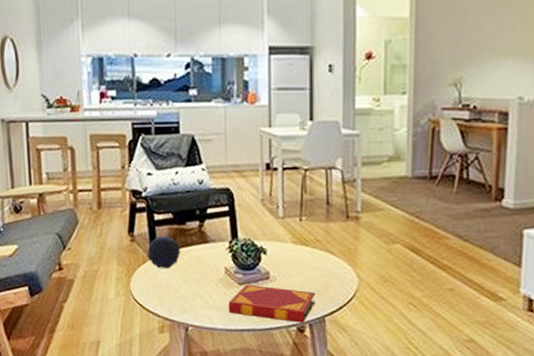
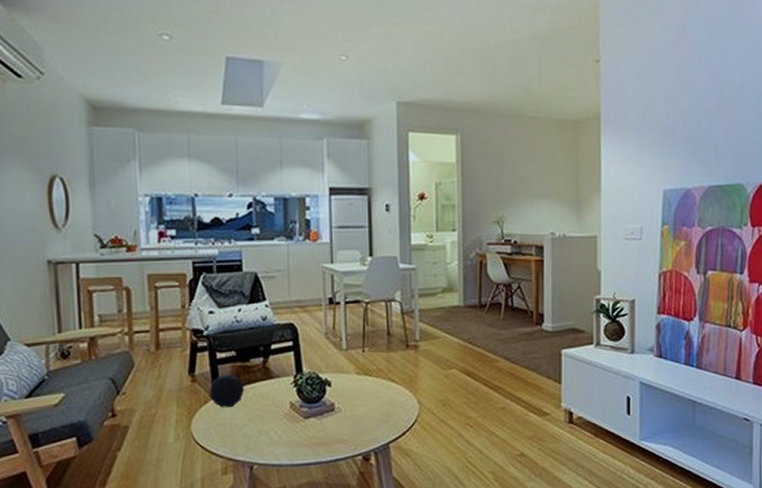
hardback book: present [228,284,316,323] -> none [294,417,380,452]

